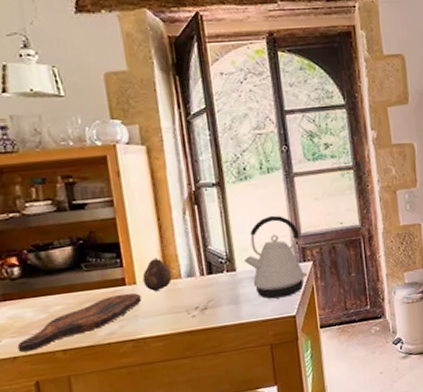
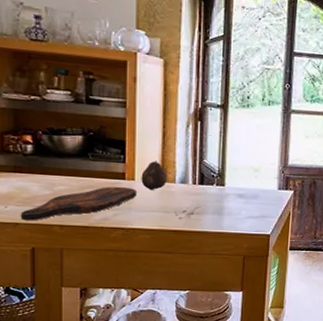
kettle: present [244,215,308,299] -> none [234,143,288,217]

